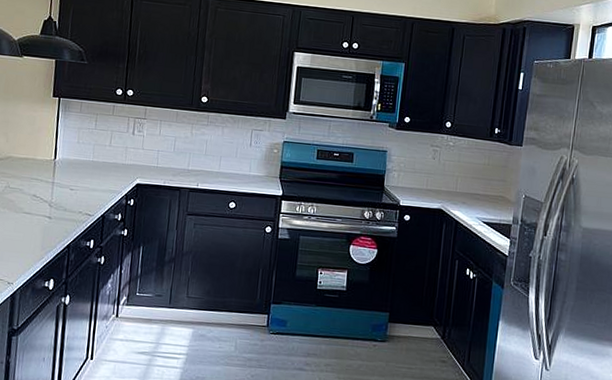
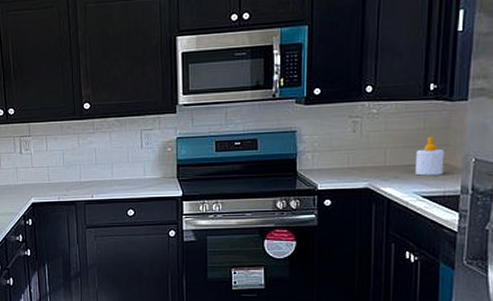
soap bottle: none [478,172,503,206] -> present [414,137,445,176]

